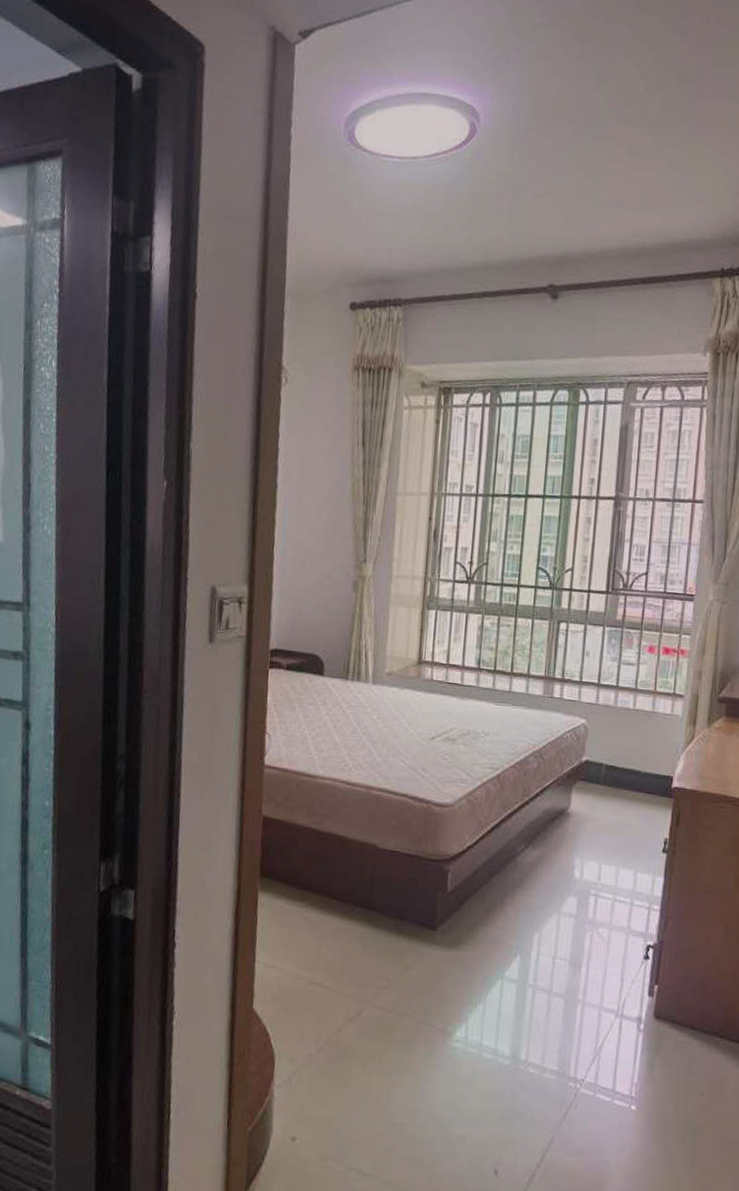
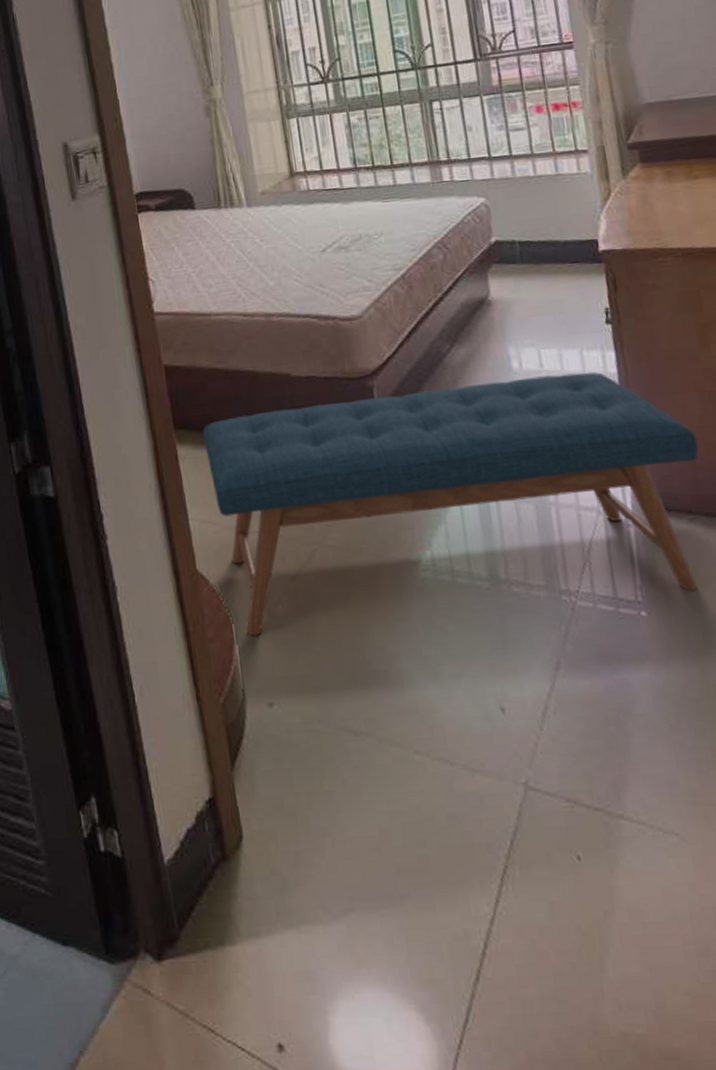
bench: none [284,875,714,1094] -> present [203,372,699,637]

